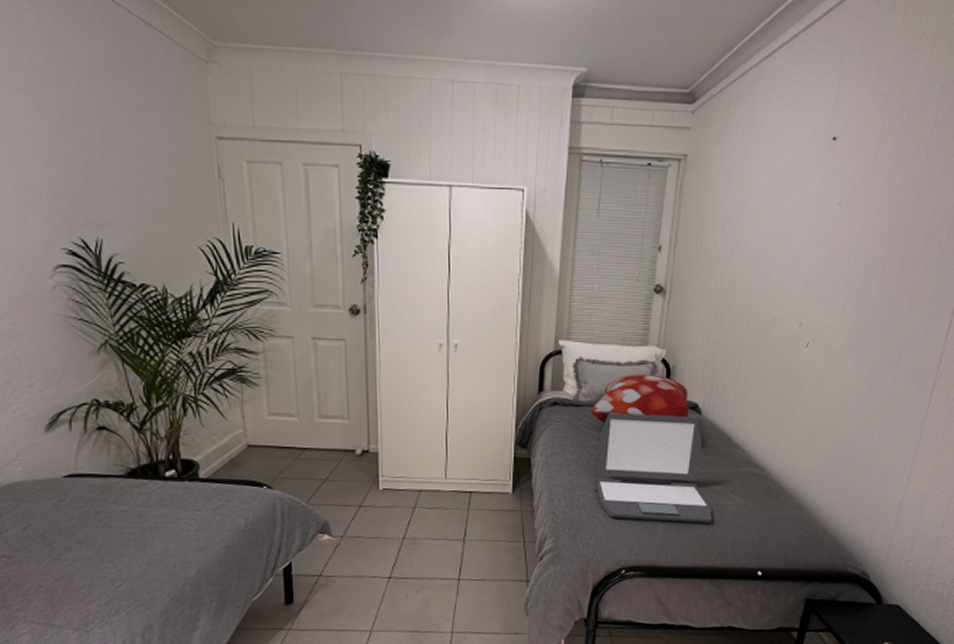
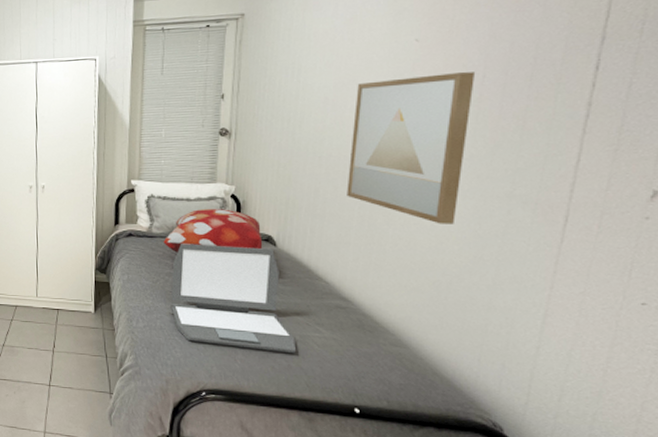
wall art: none [768,242,882,391] -> present [347,72,474,224]

